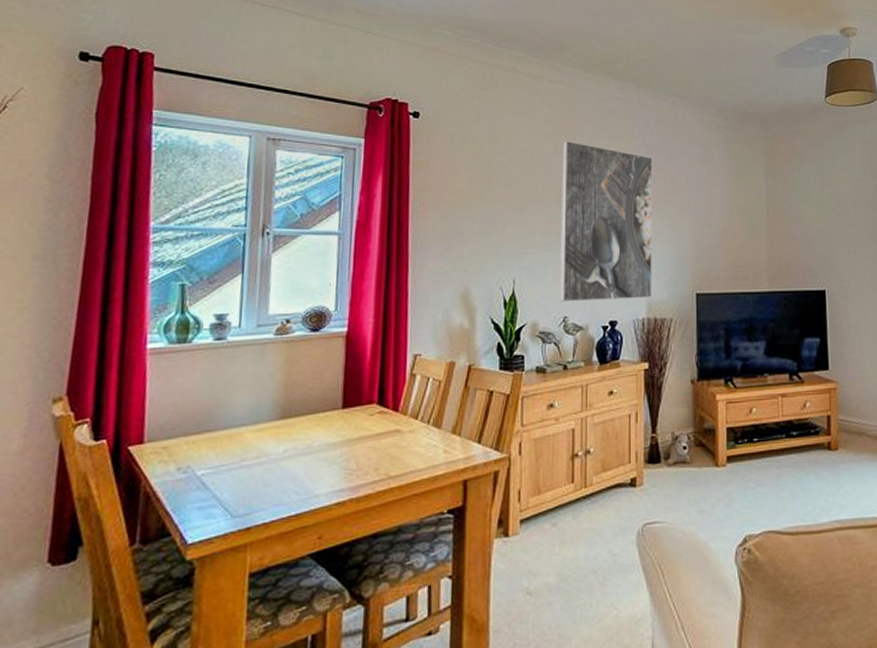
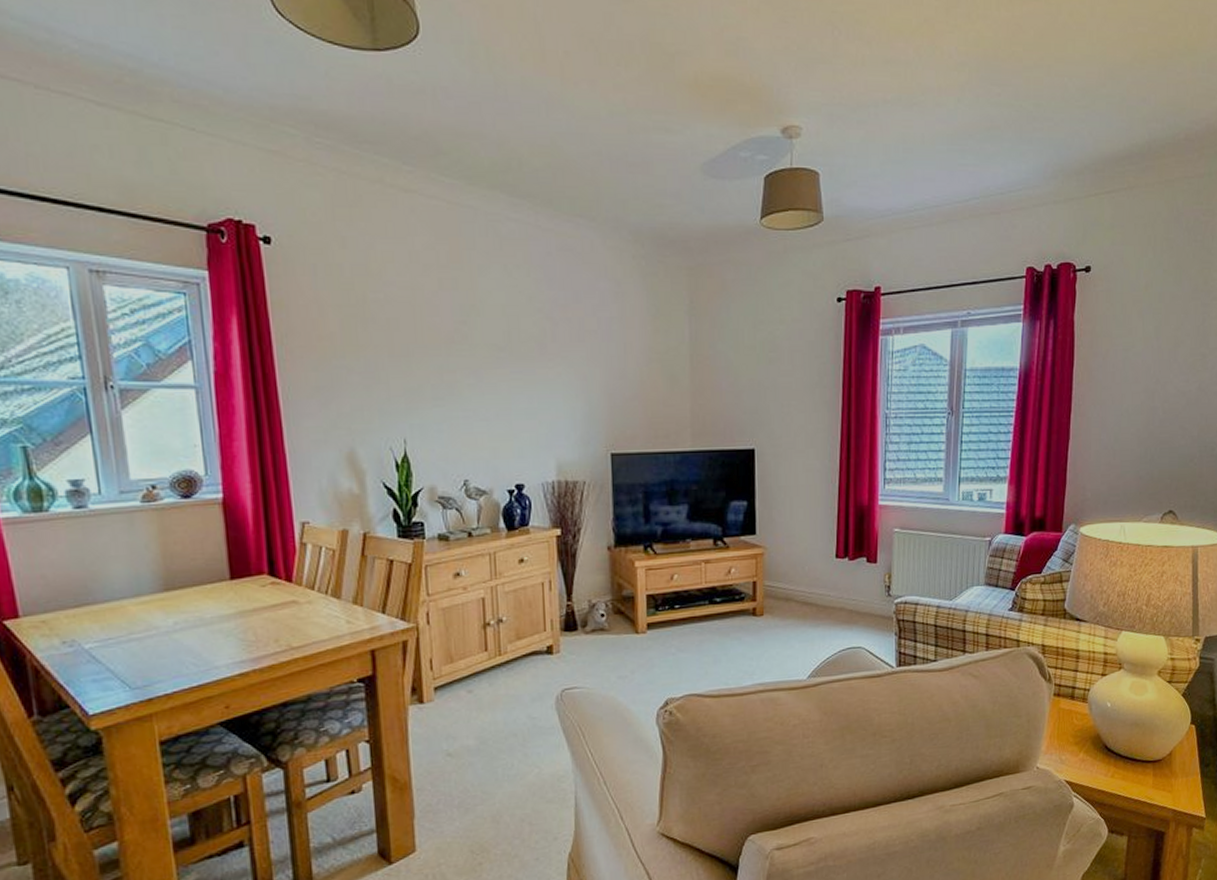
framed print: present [560,140,653,302] -> none [449,272,562,464]

